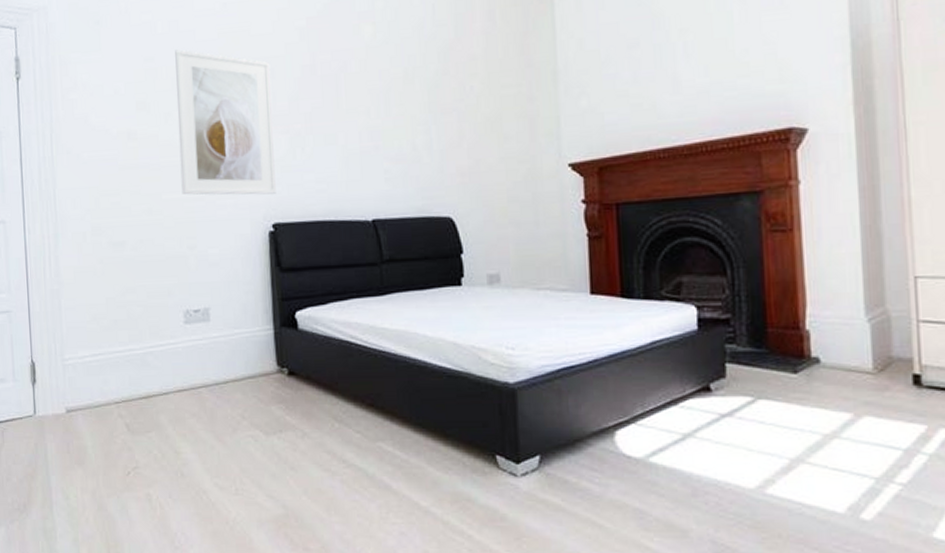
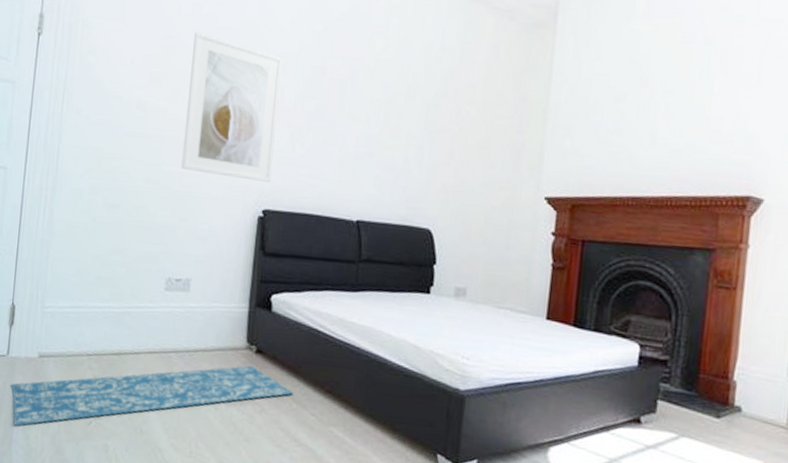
rug: none [42,389,334,487] -> present [11,365,294,426]

